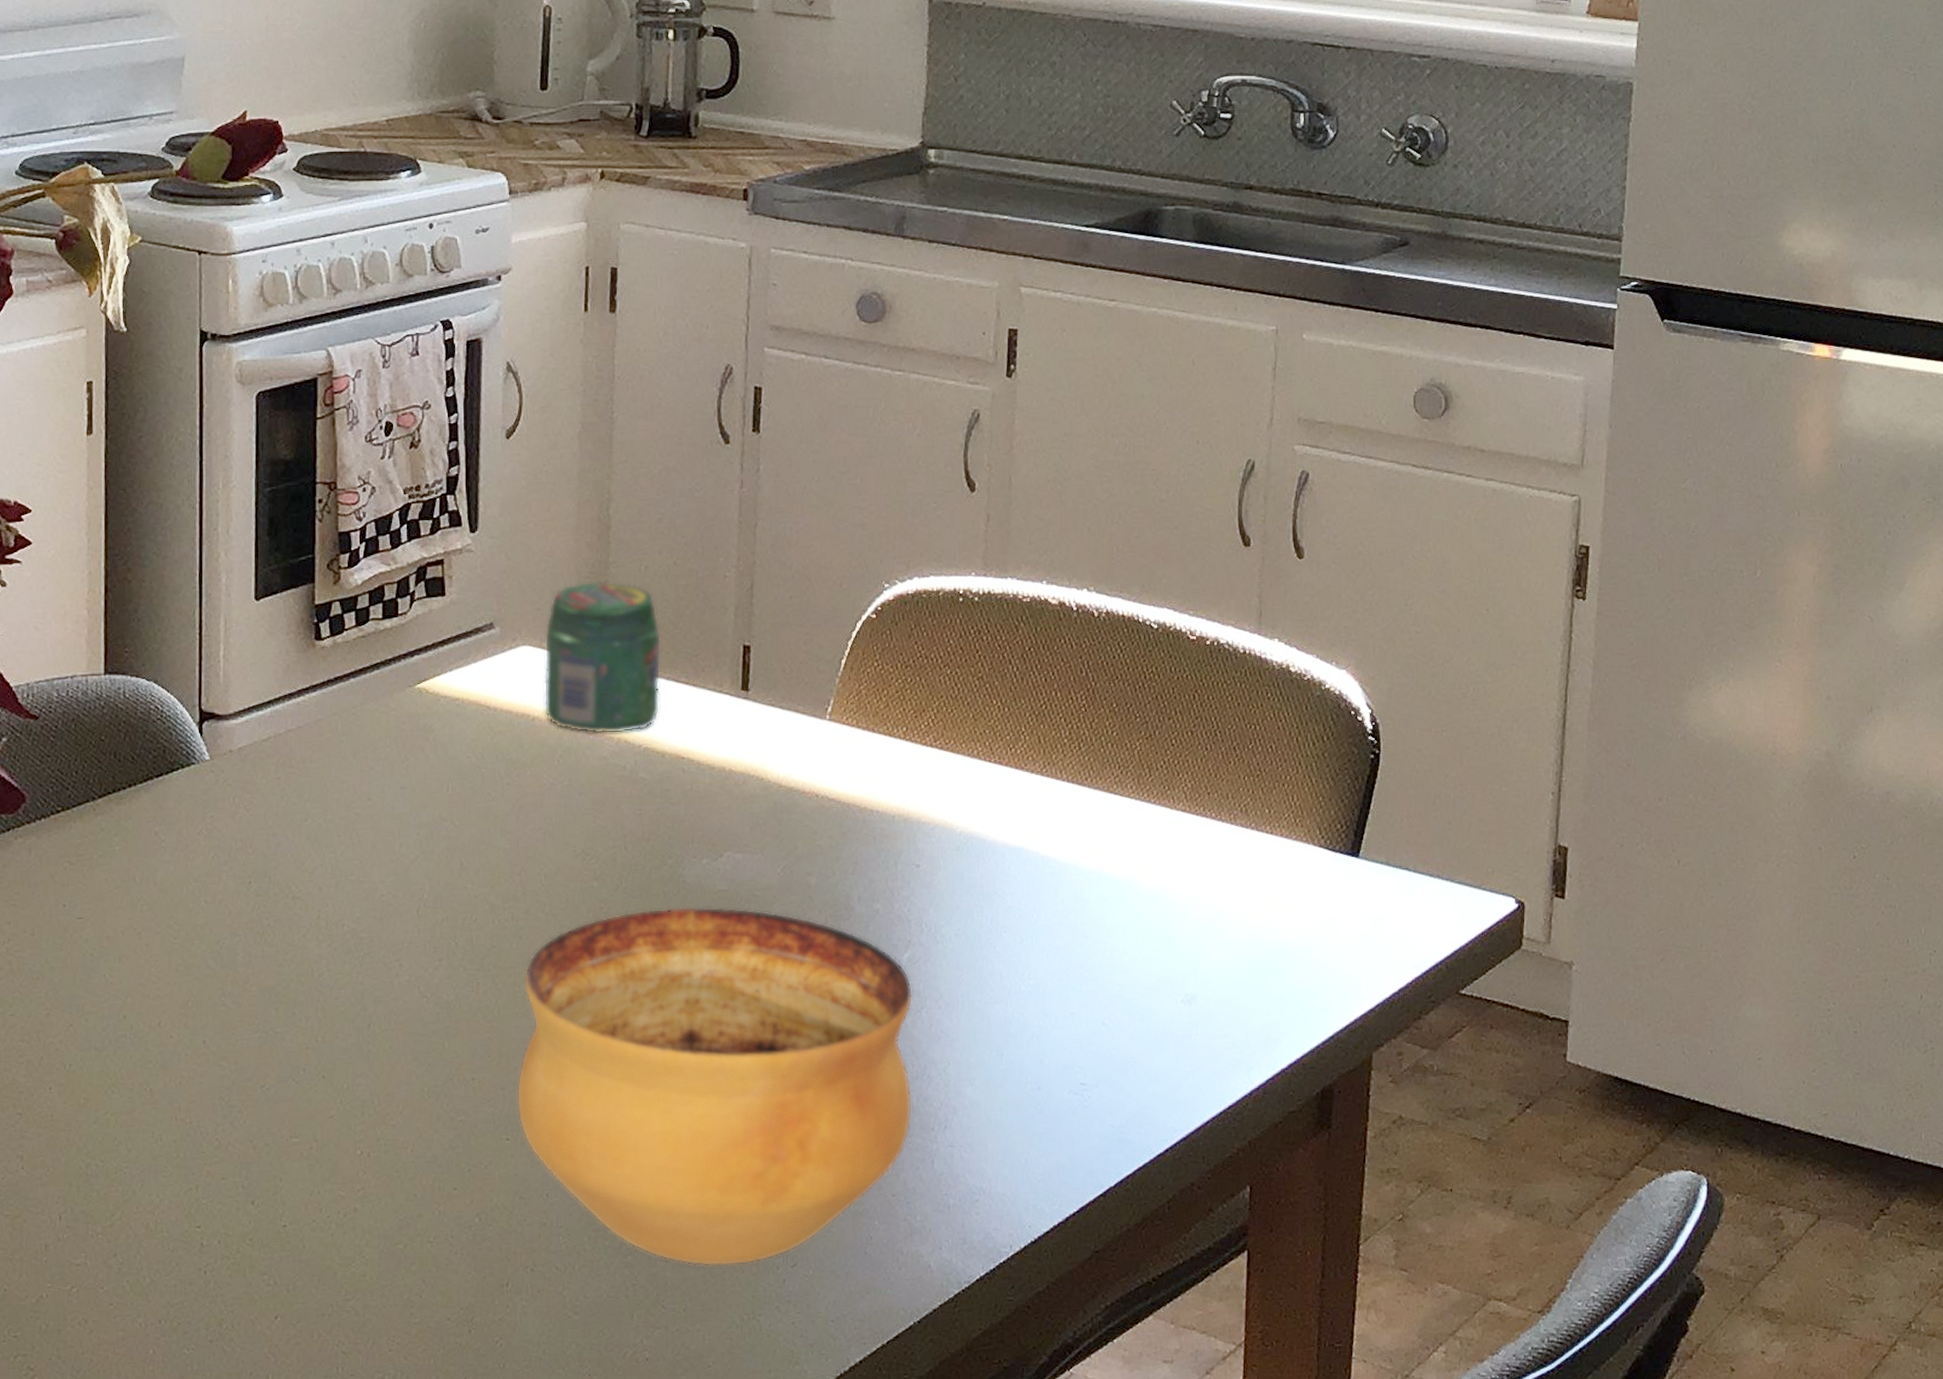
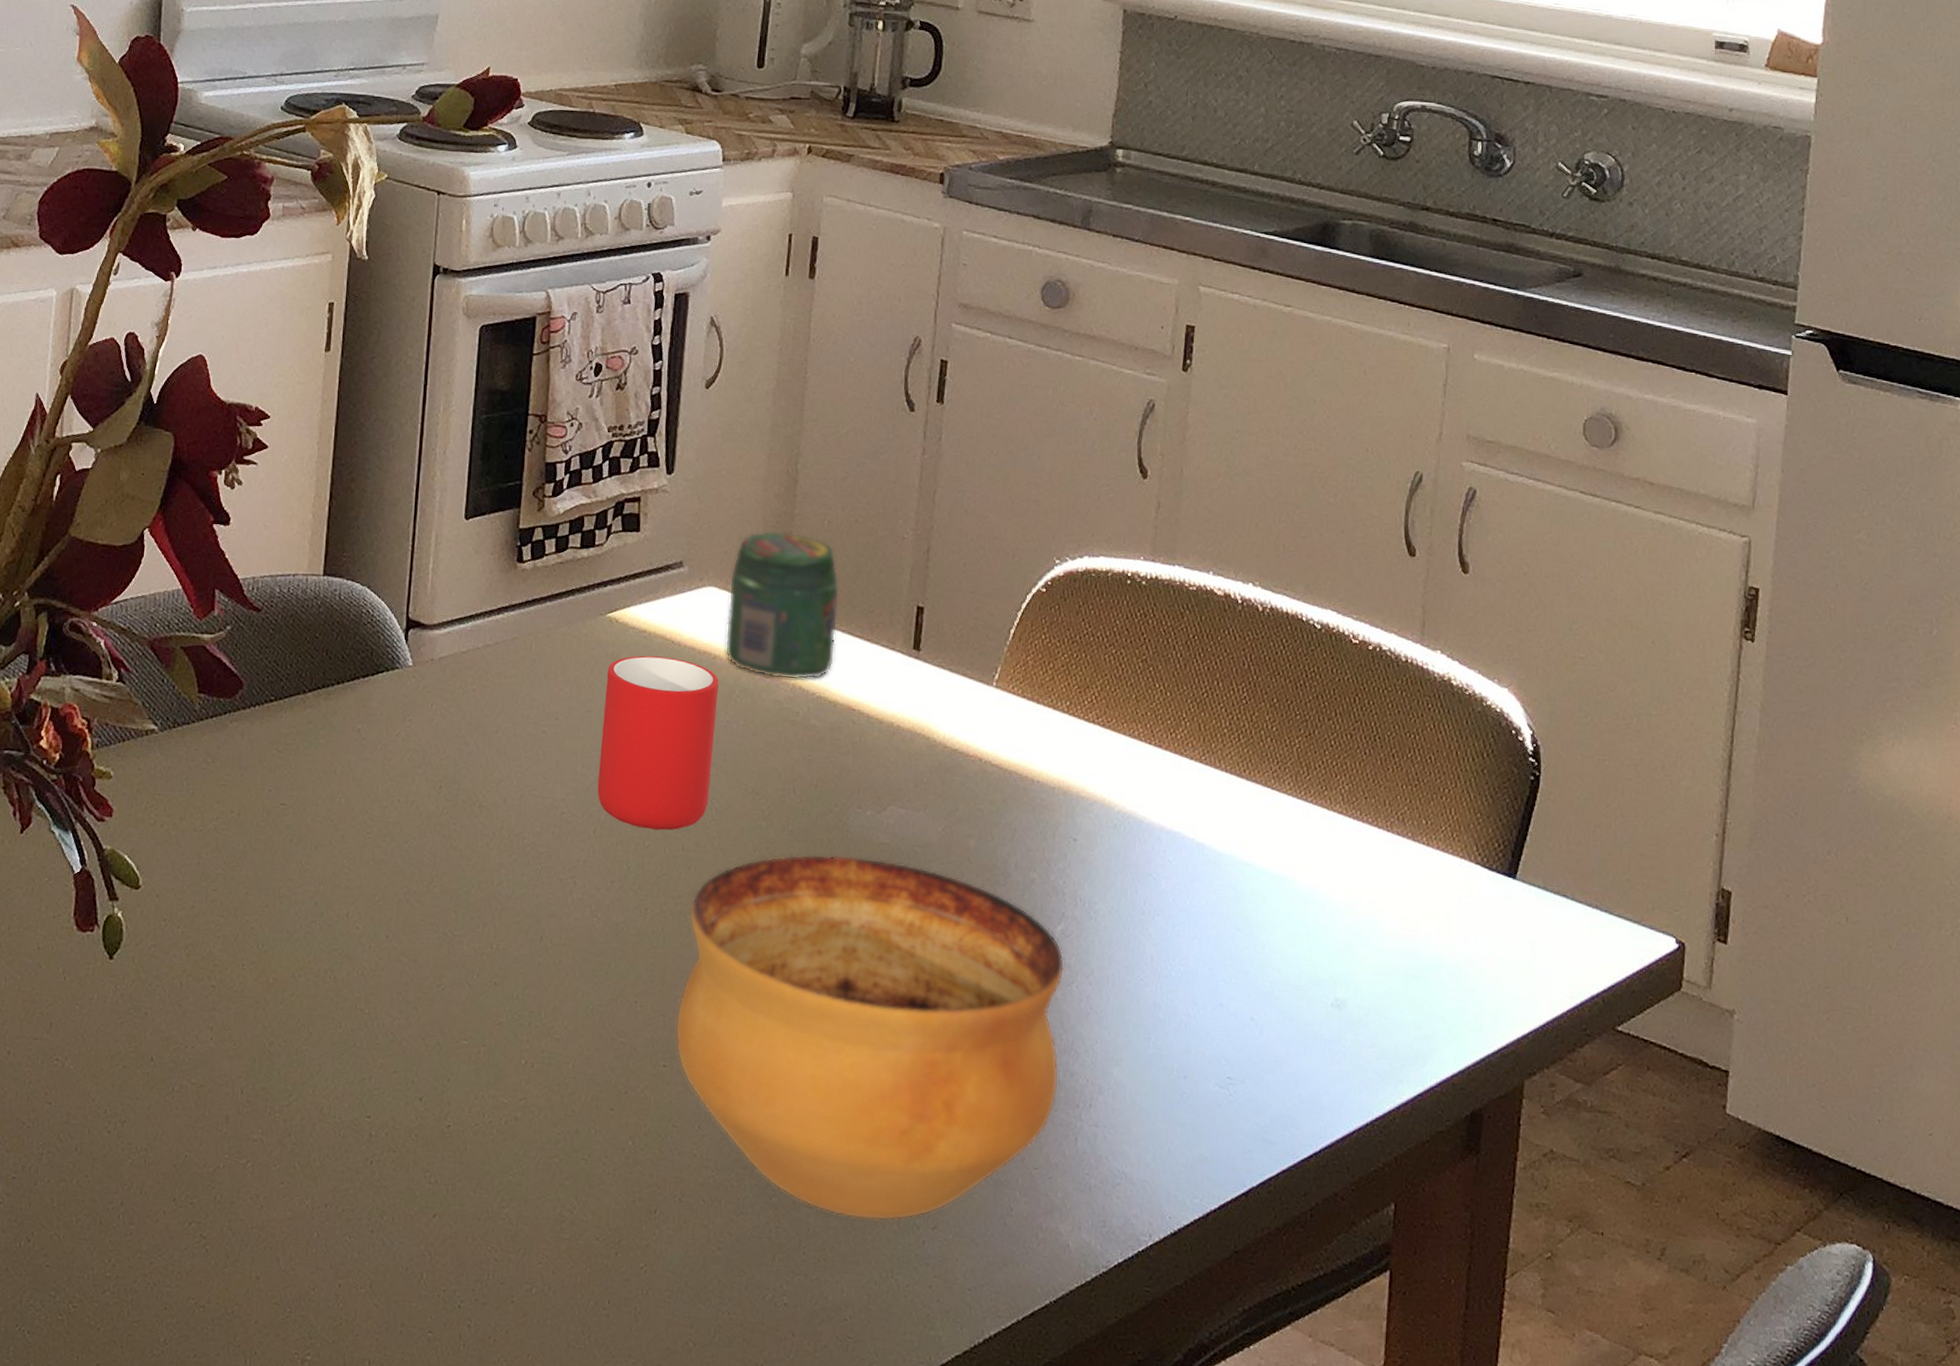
cup: none [417,723,540,902] -> present [597,655,719,830]

